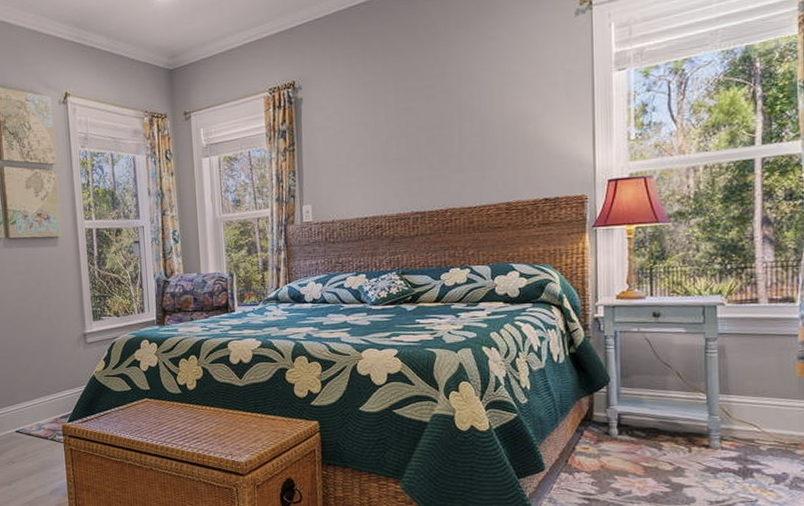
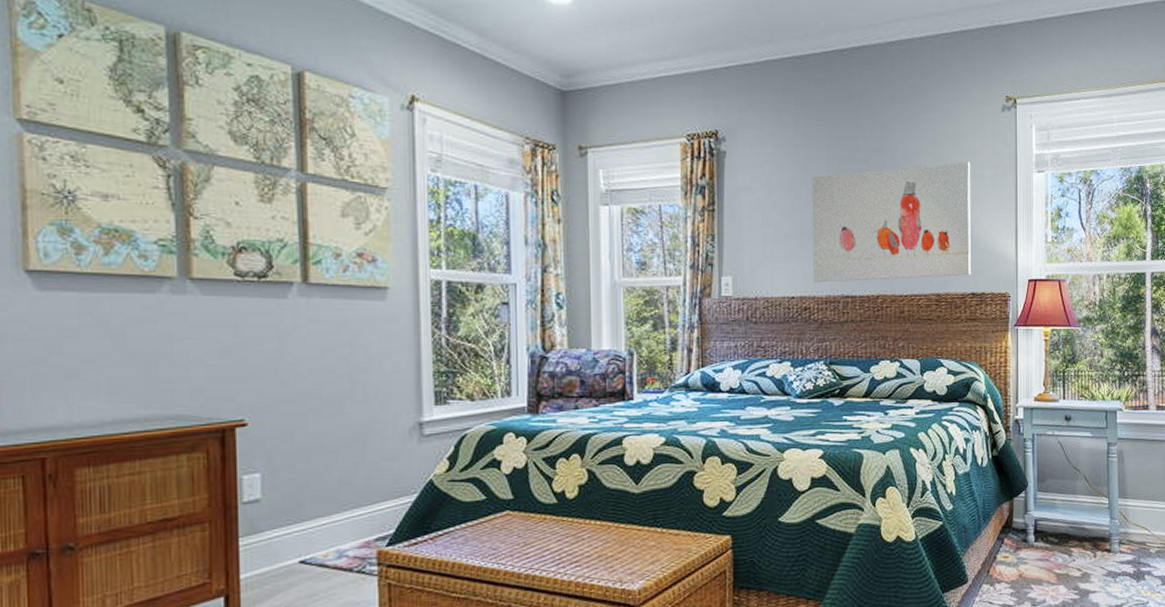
wall art: none [380,71,543,203] -> present [811,161,971,283]

